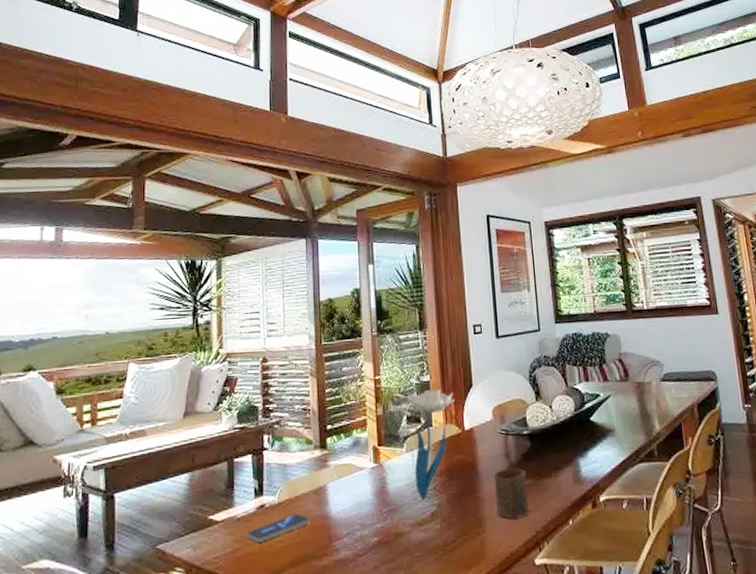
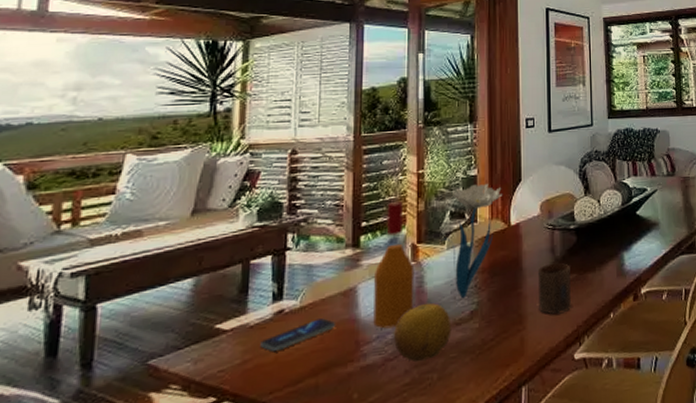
wine bottle: none [340,406,379,526] -> present [373,202,415,329]
fruit: none [362,503,415,558] -> present [394,303,452,362]

